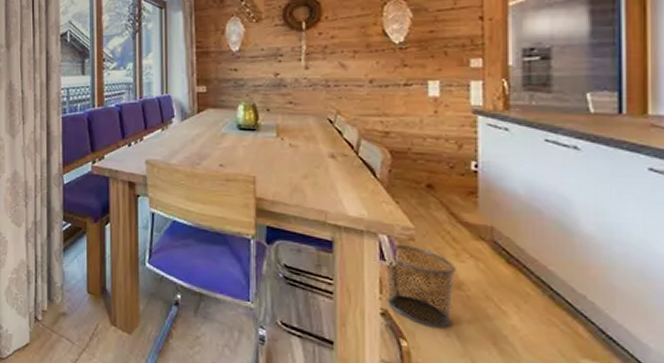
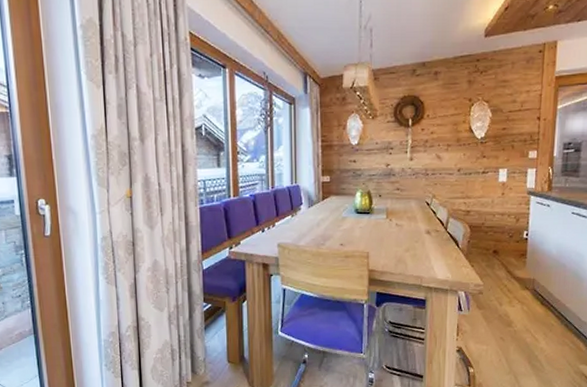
waste bin: present [384,245,456,328] -> none [461,298,509,356]

